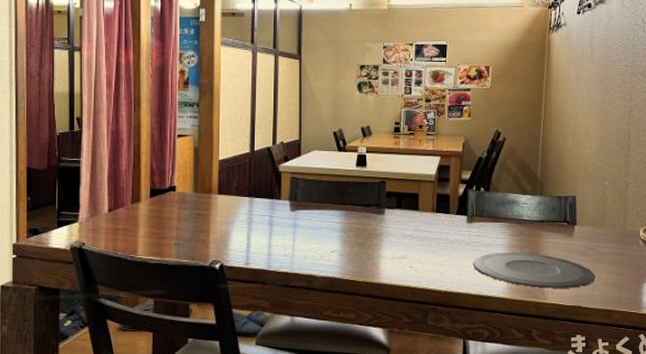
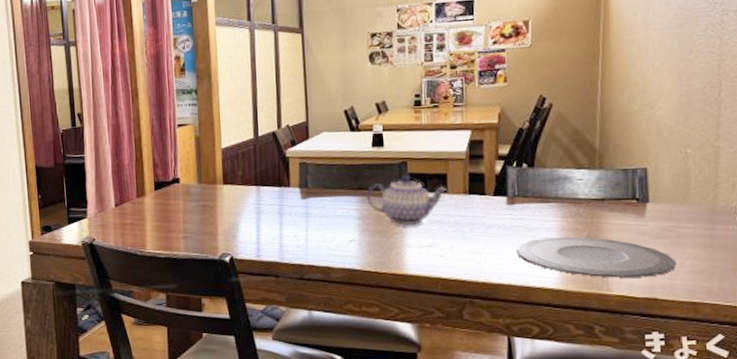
teapot: none [349,194,419,239] -> present [366,176,448,226]

